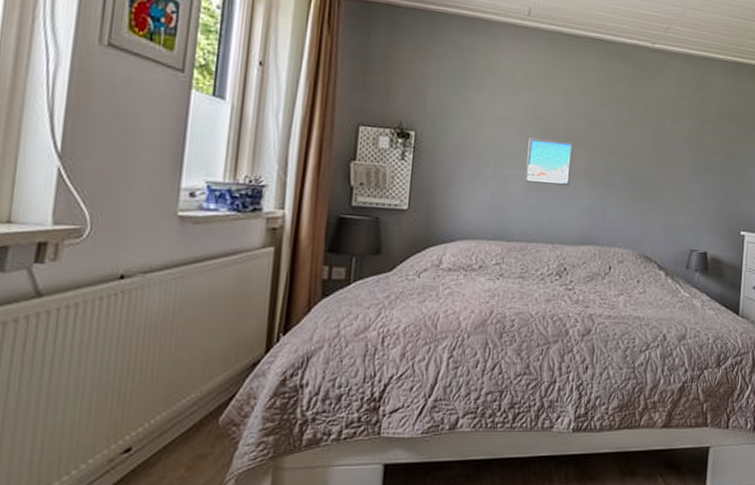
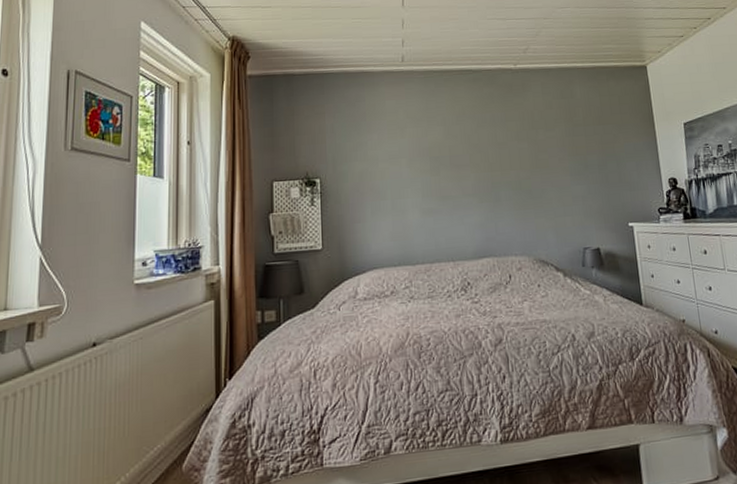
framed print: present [524,138,574,185] -> none [418,165,461,208]

